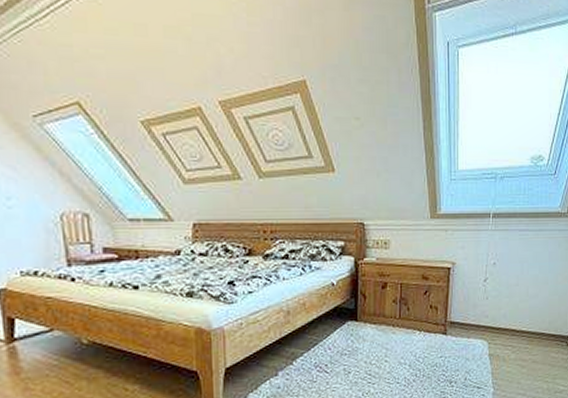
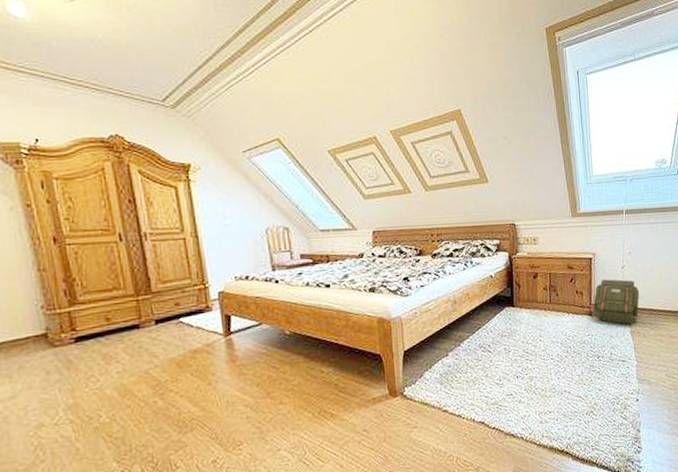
backpack: none [449,293,501,347] -> present [593,279,639,325]

